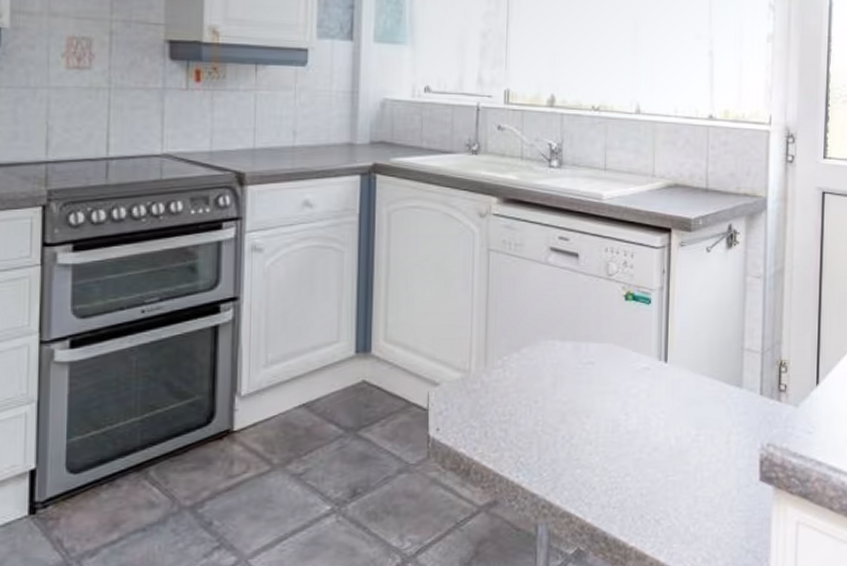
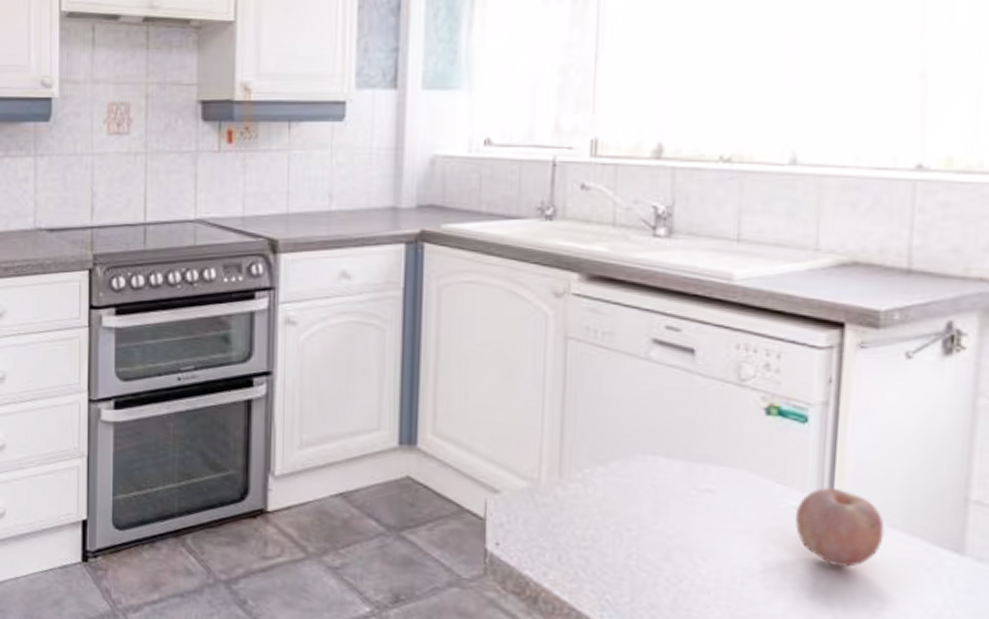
fruit: none [644,350,698,408] -> present [794,486,885,567]

